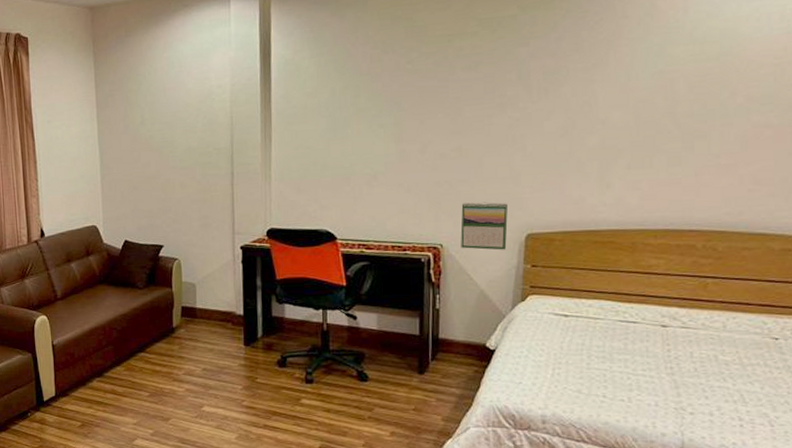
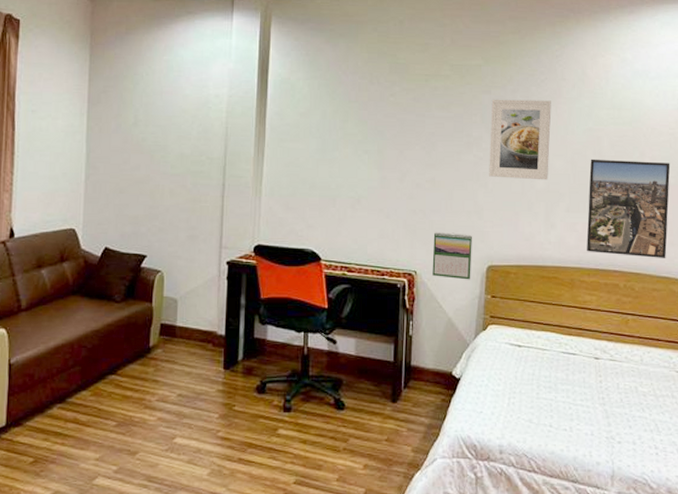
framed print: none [527,44,608,139] -> present [489,99,551,180]
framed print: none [653,100,774,213] -> present [586,159,671,258]

